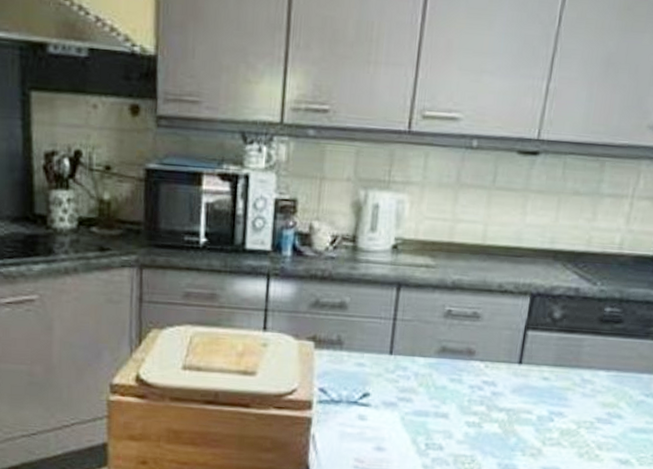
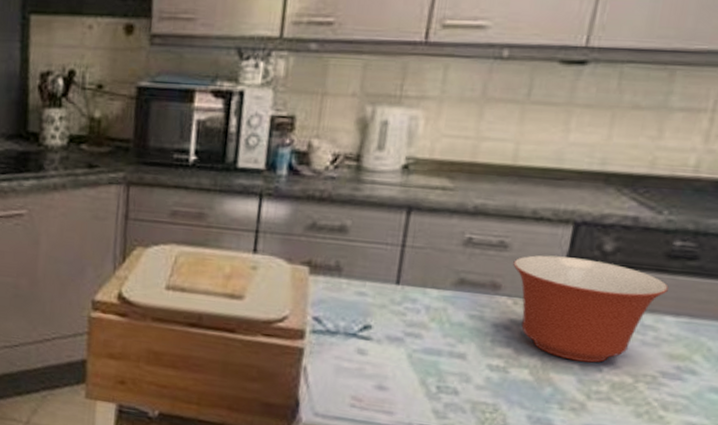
mixing bowl: none [484,323,602,414] -> present [513,255,669,363]

